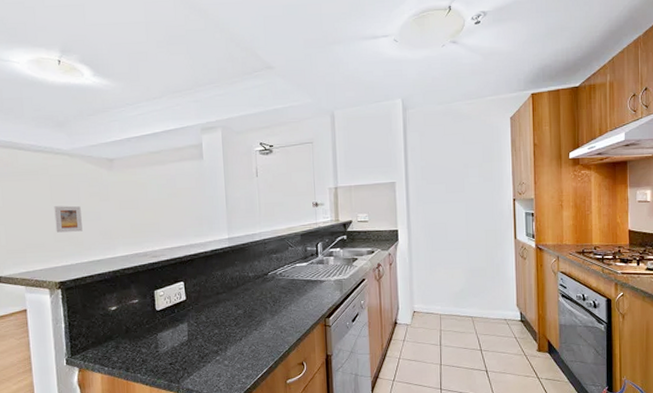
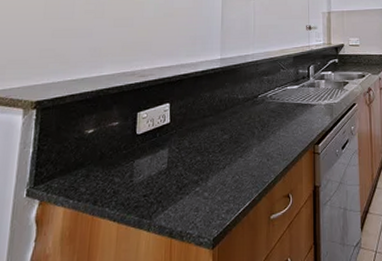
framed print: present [54,205,83,233] -> none [43,22,73,49]

